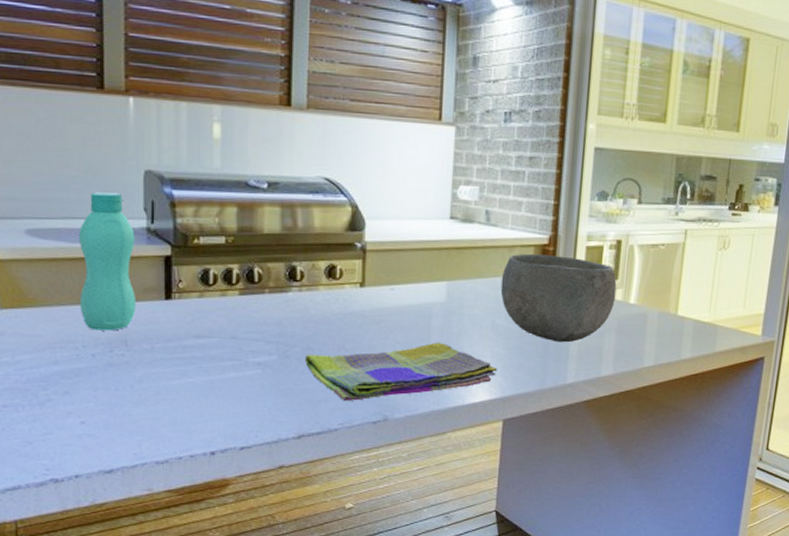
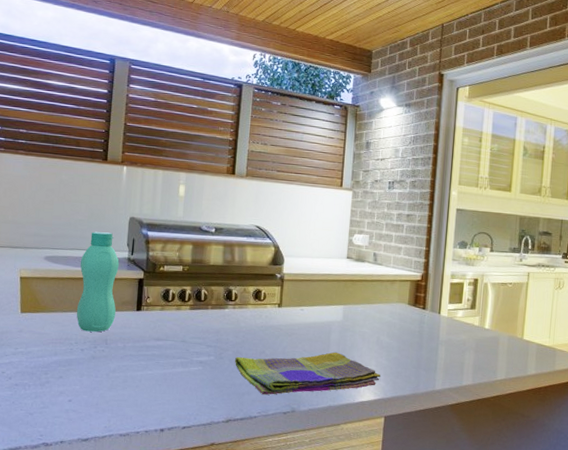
bowl: present [500,253,617,343] -> none [384,286,475,357]

